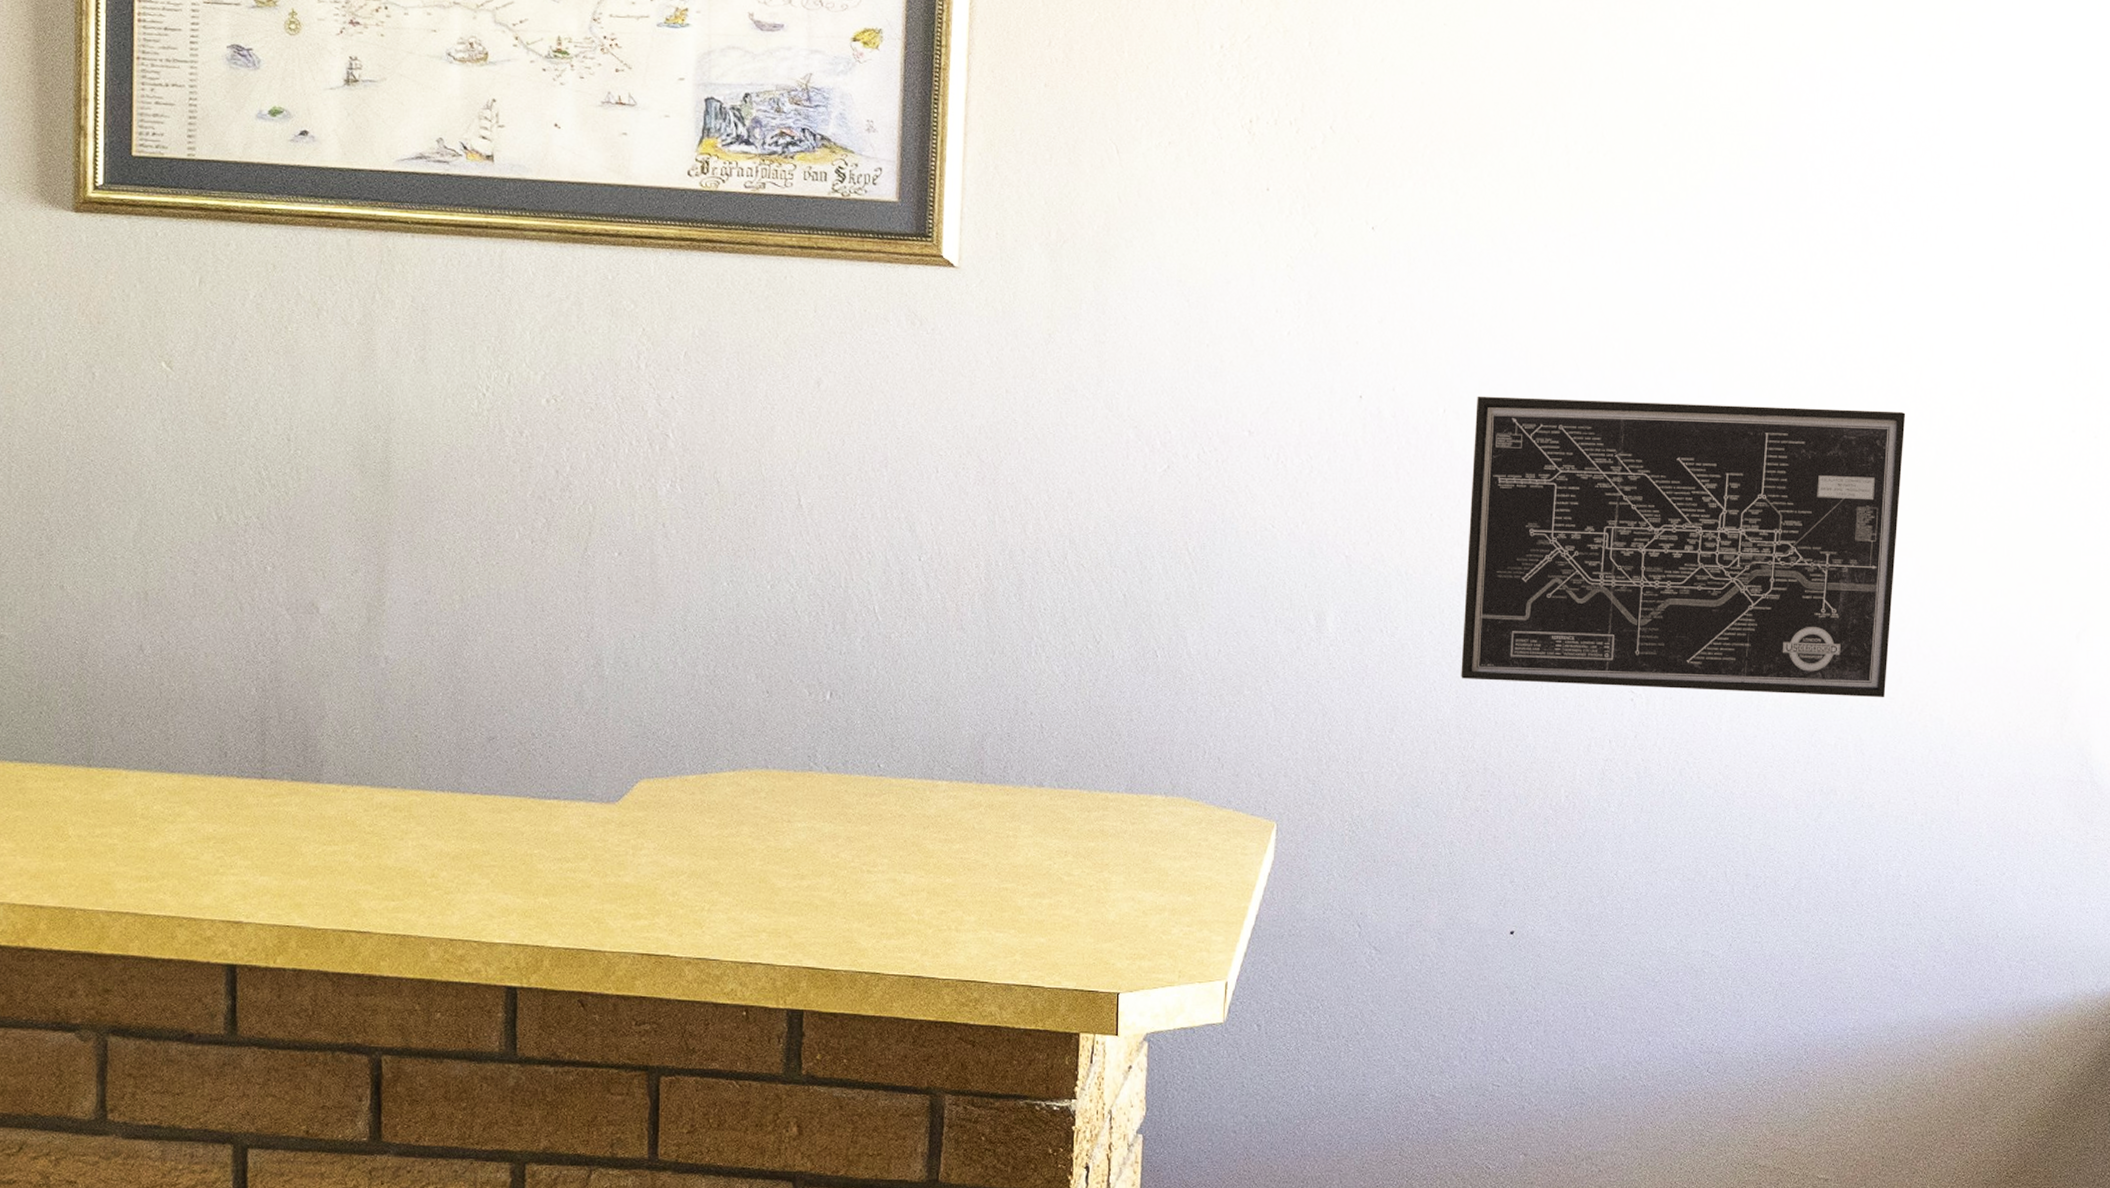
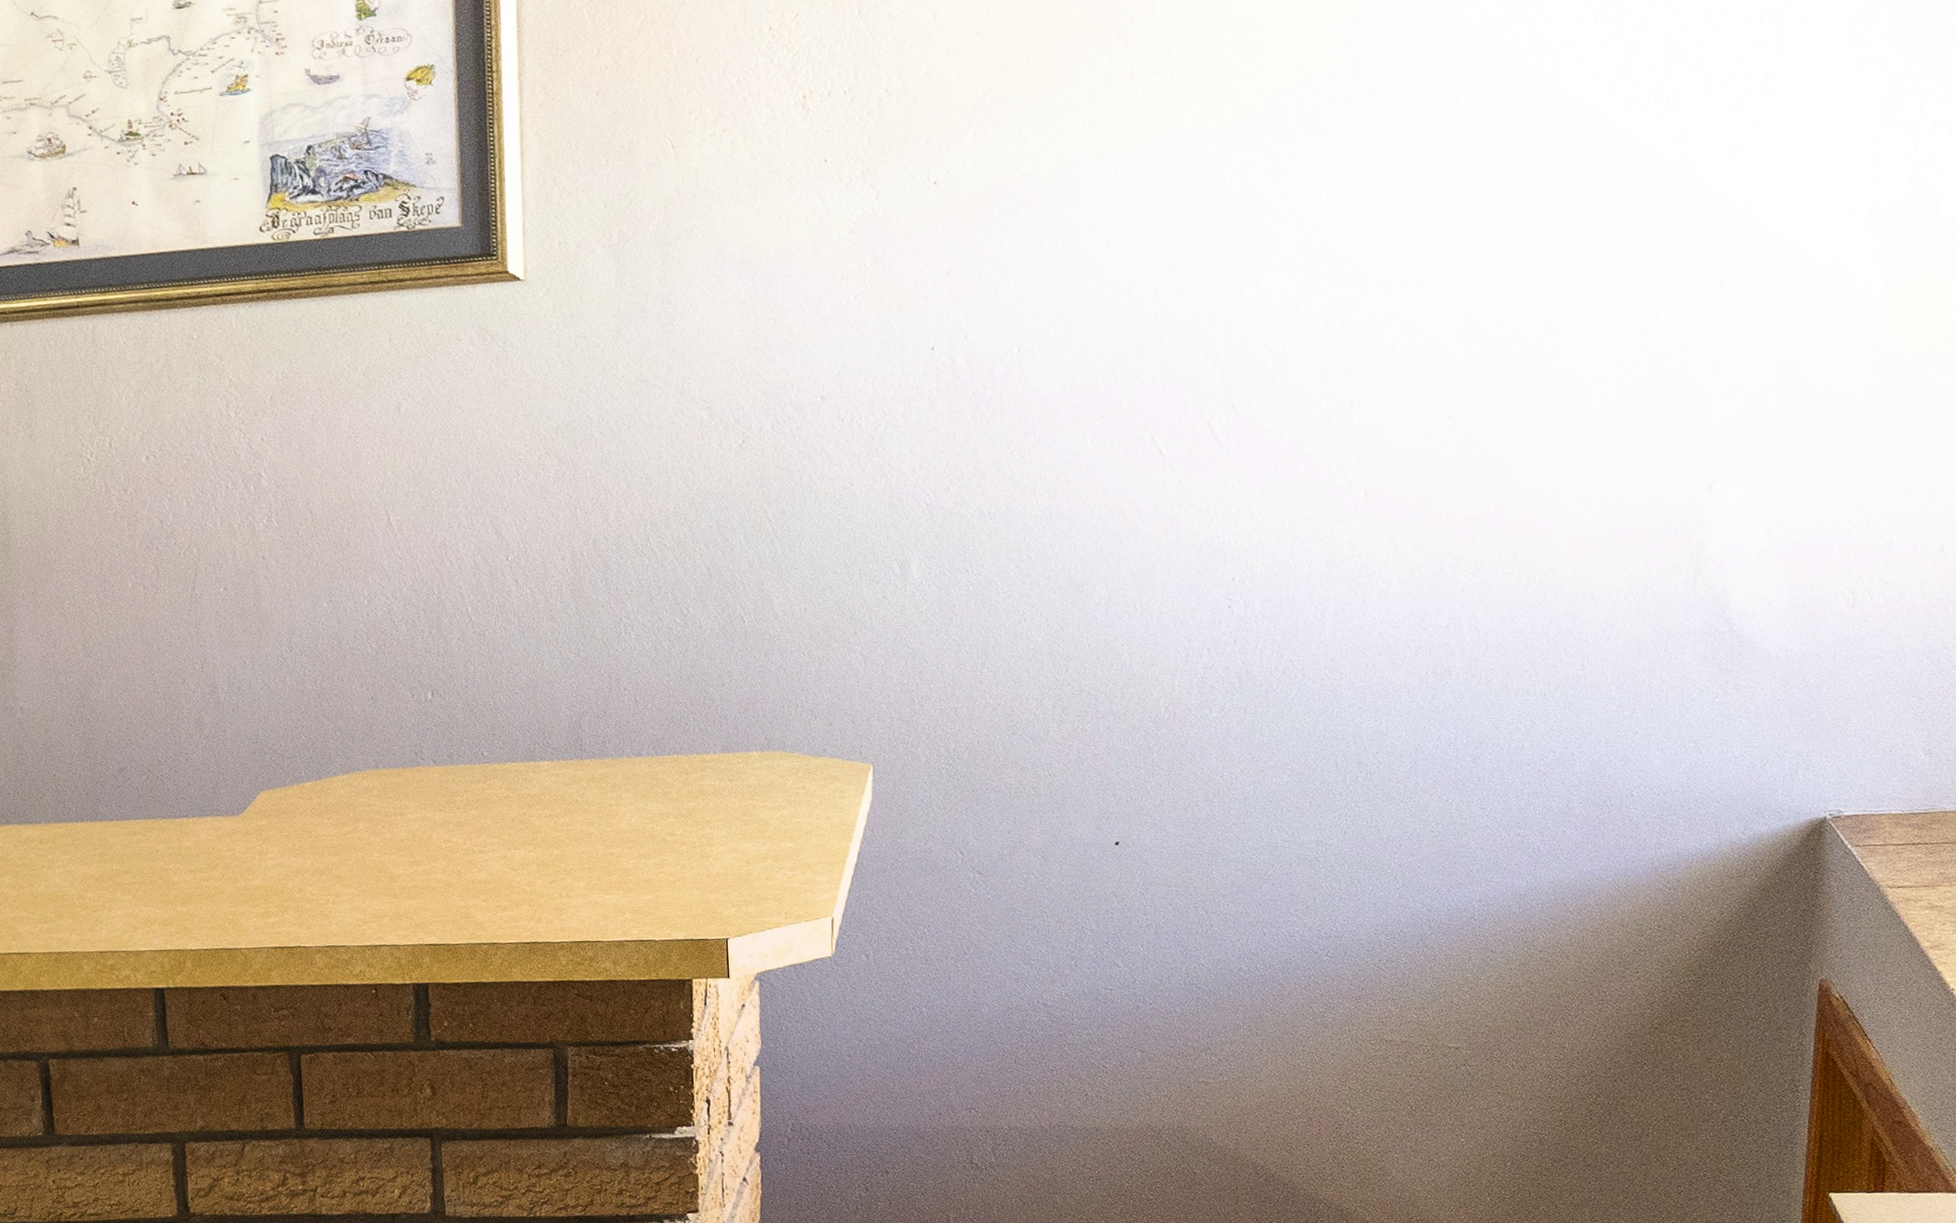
wall art: present [1461,396,1906,698] -> none [1050,286,1510,607]

